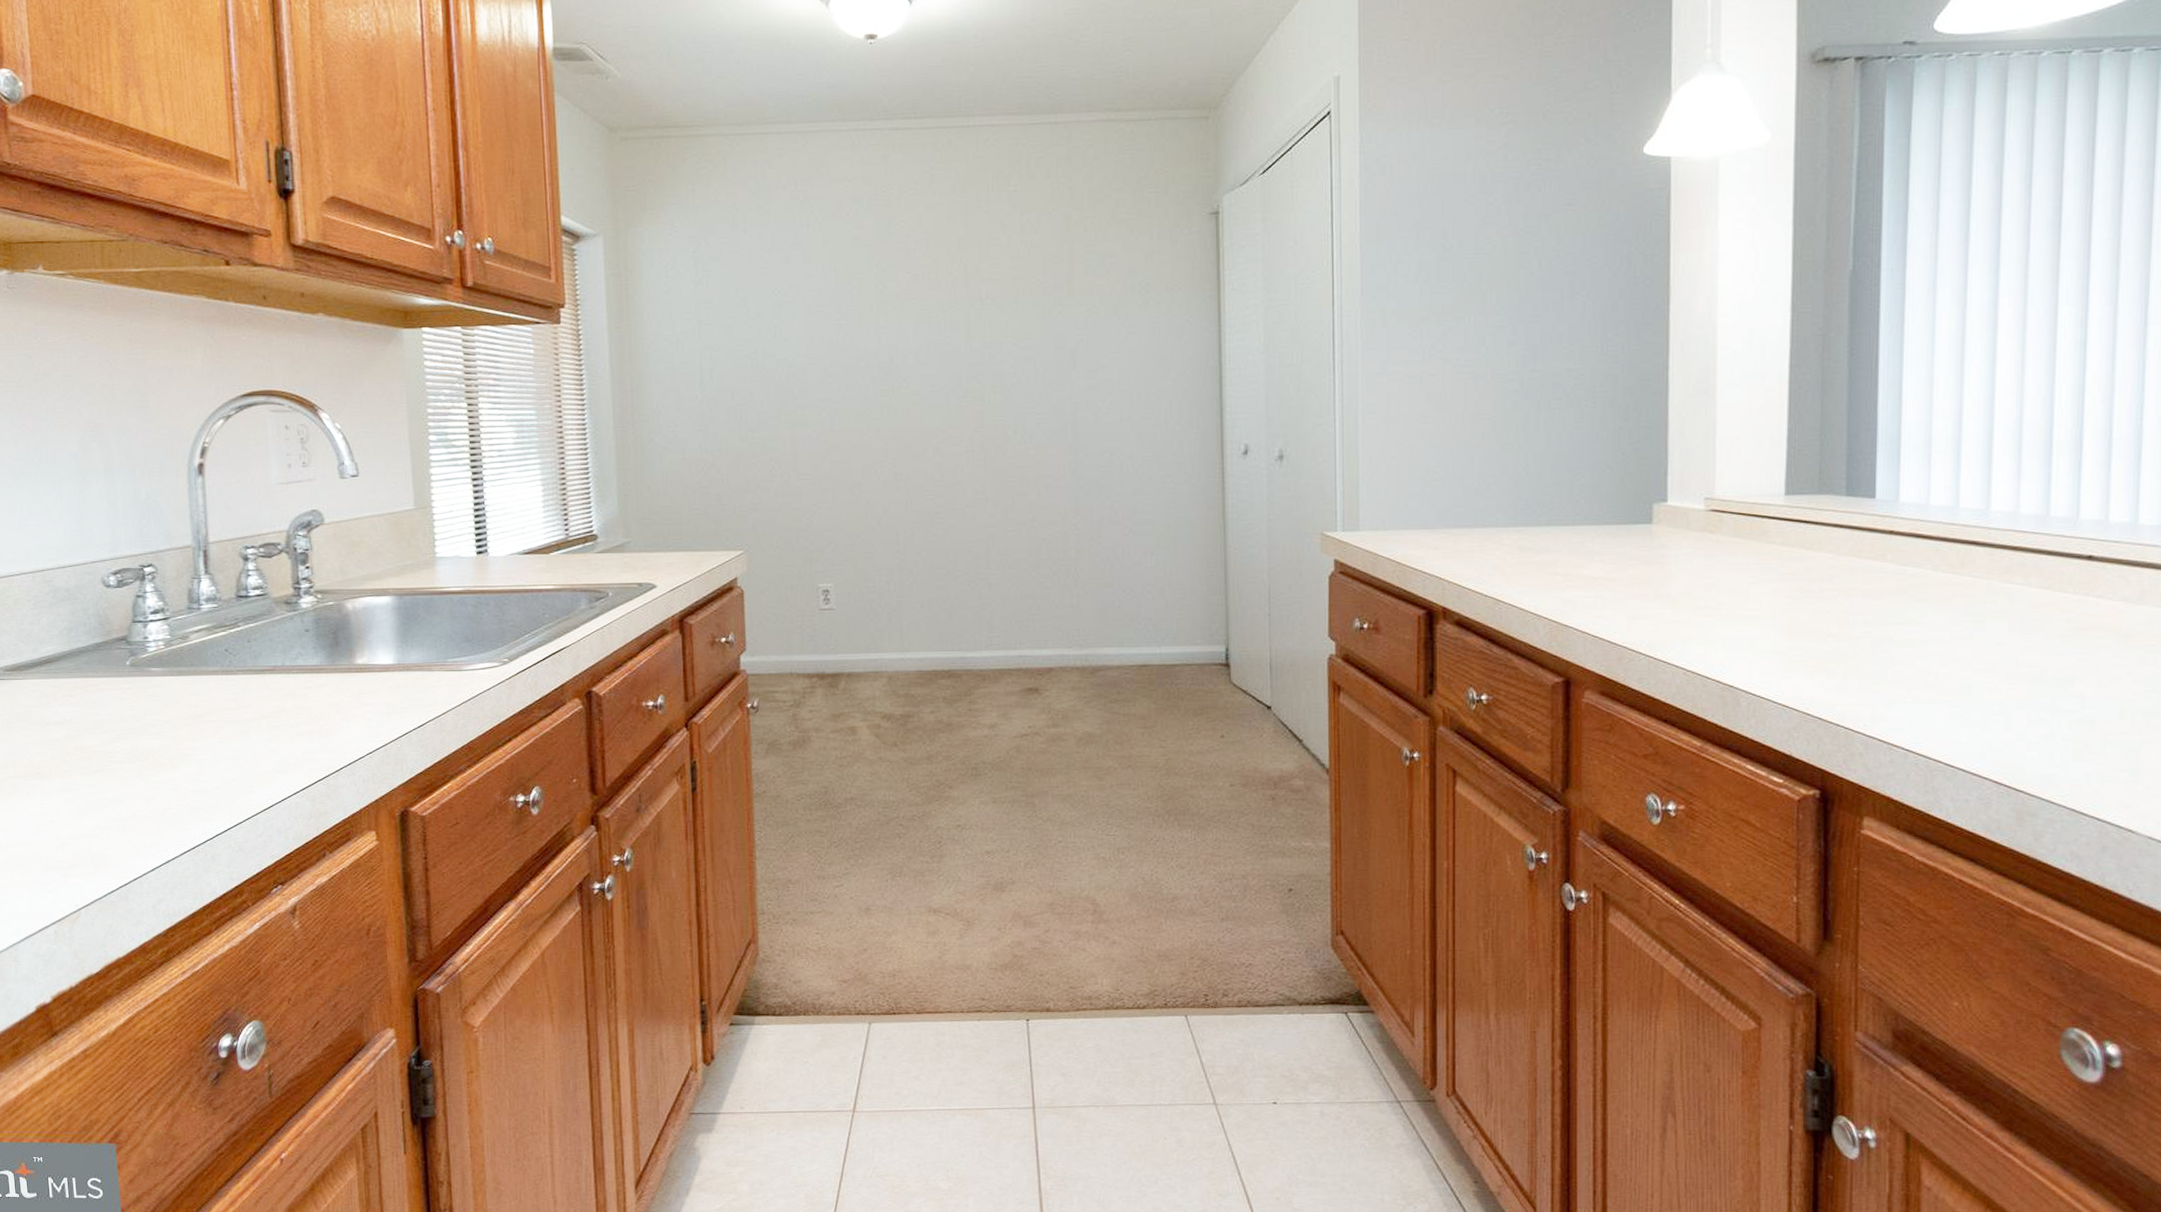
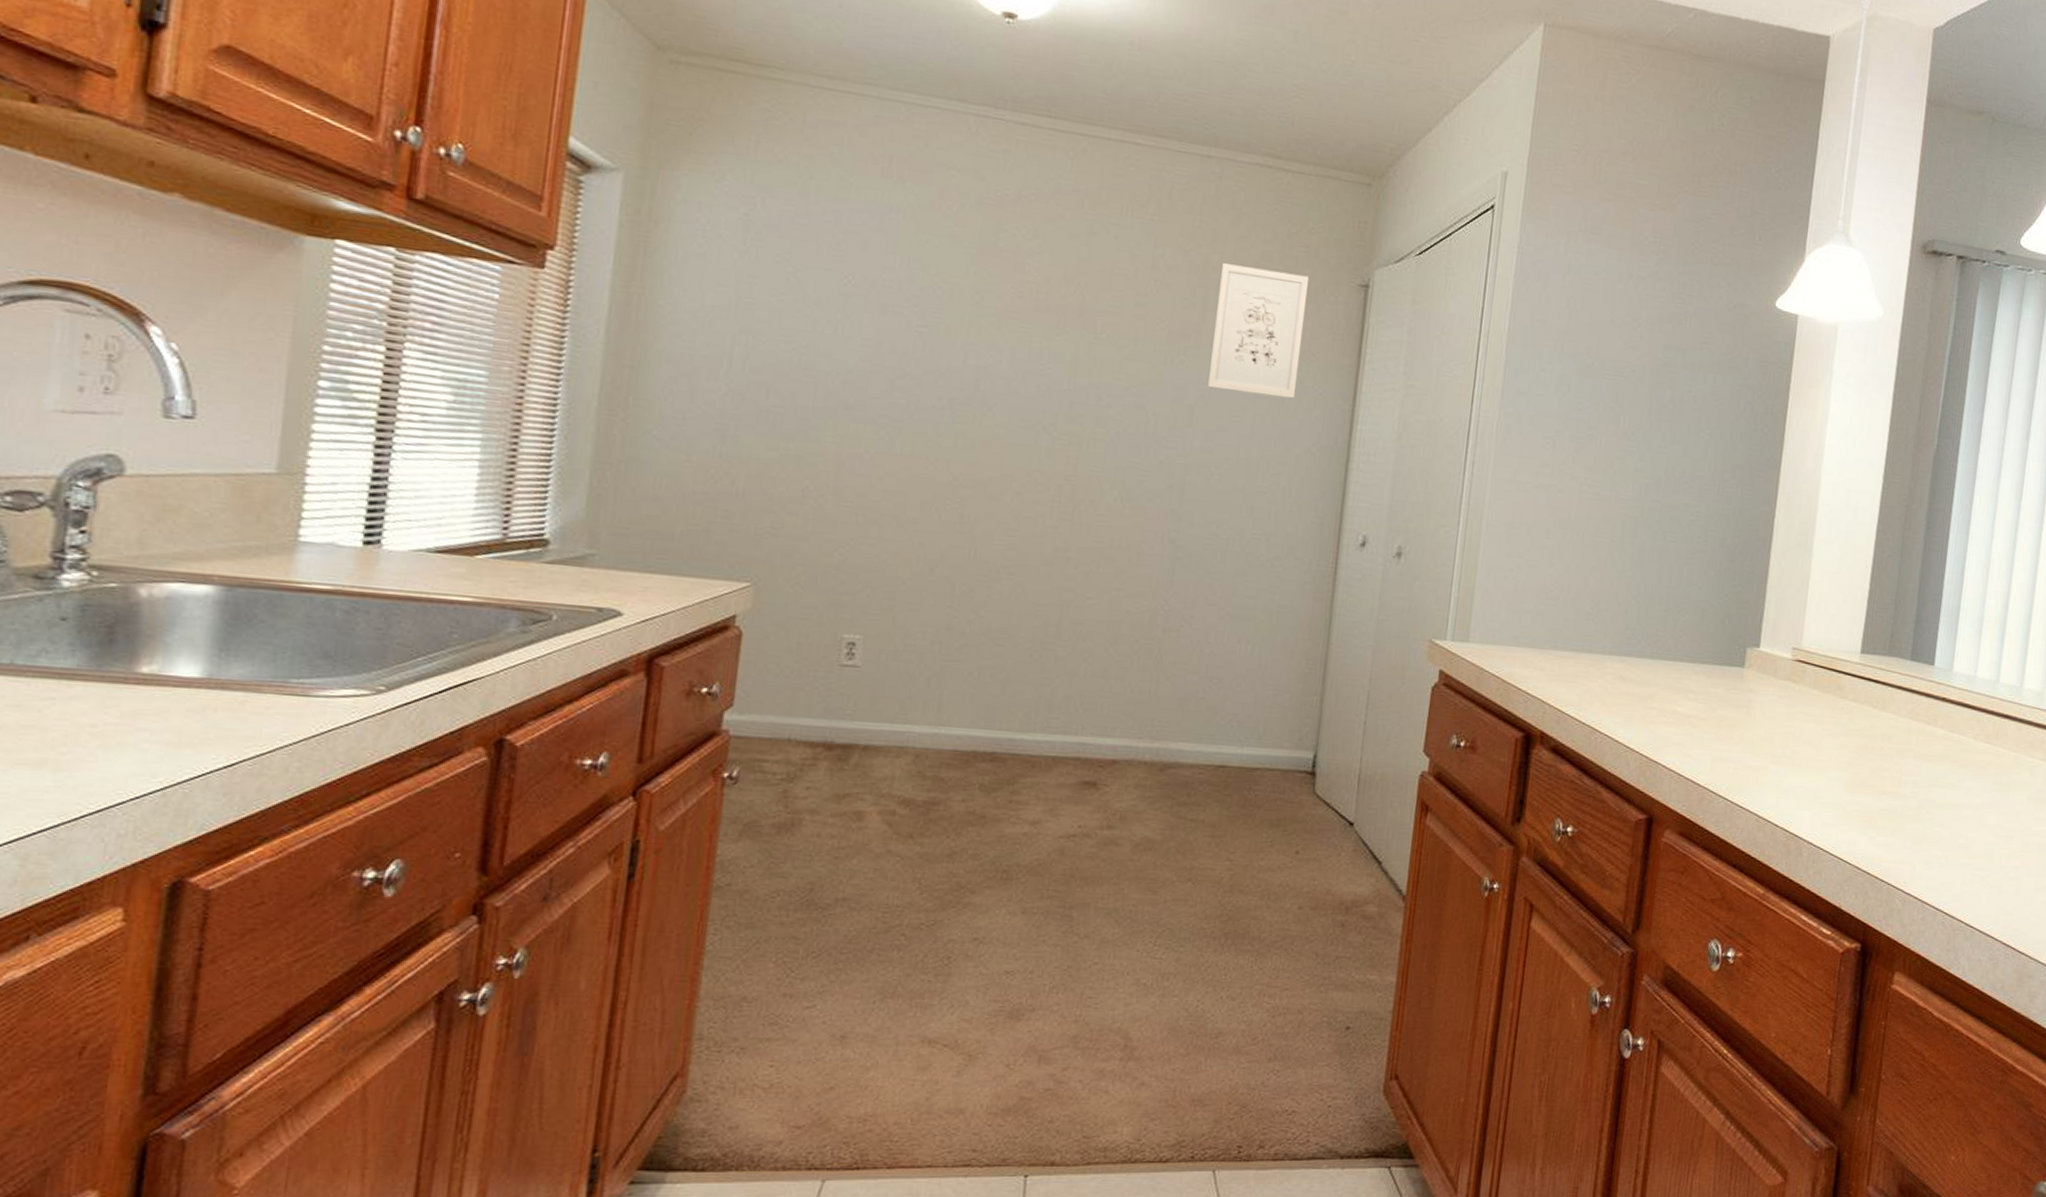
wall art: none [1082,214,1164,332] -> present [1208,263,1310,399]

